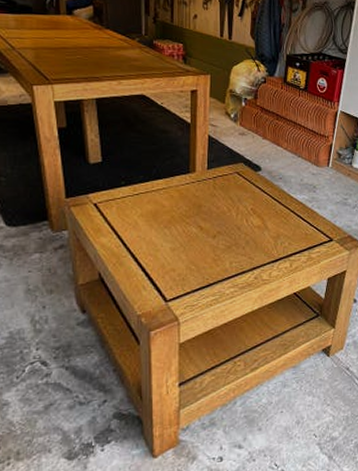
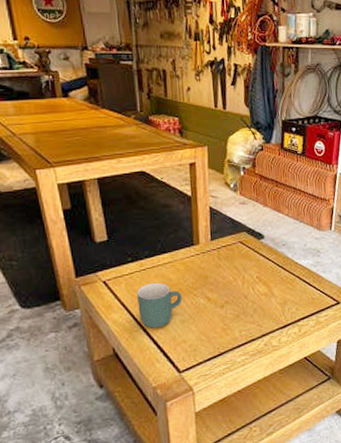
mug: none [128,208,175,255] -> present [137,282,183,328]

